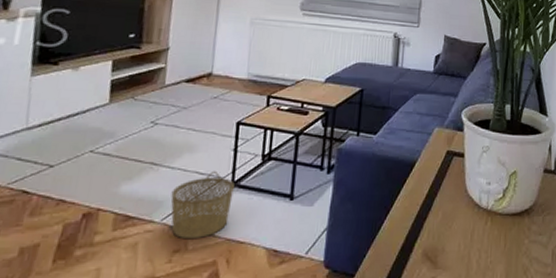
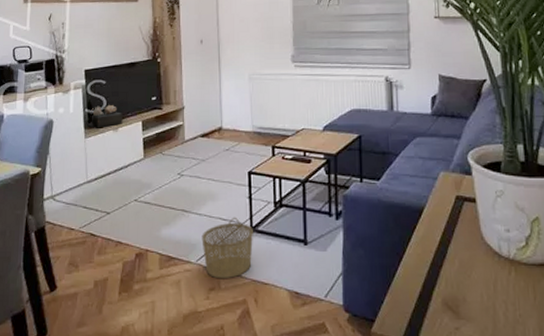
decorative box: none [36,38,88,66] -> present [87,104,123,128]

